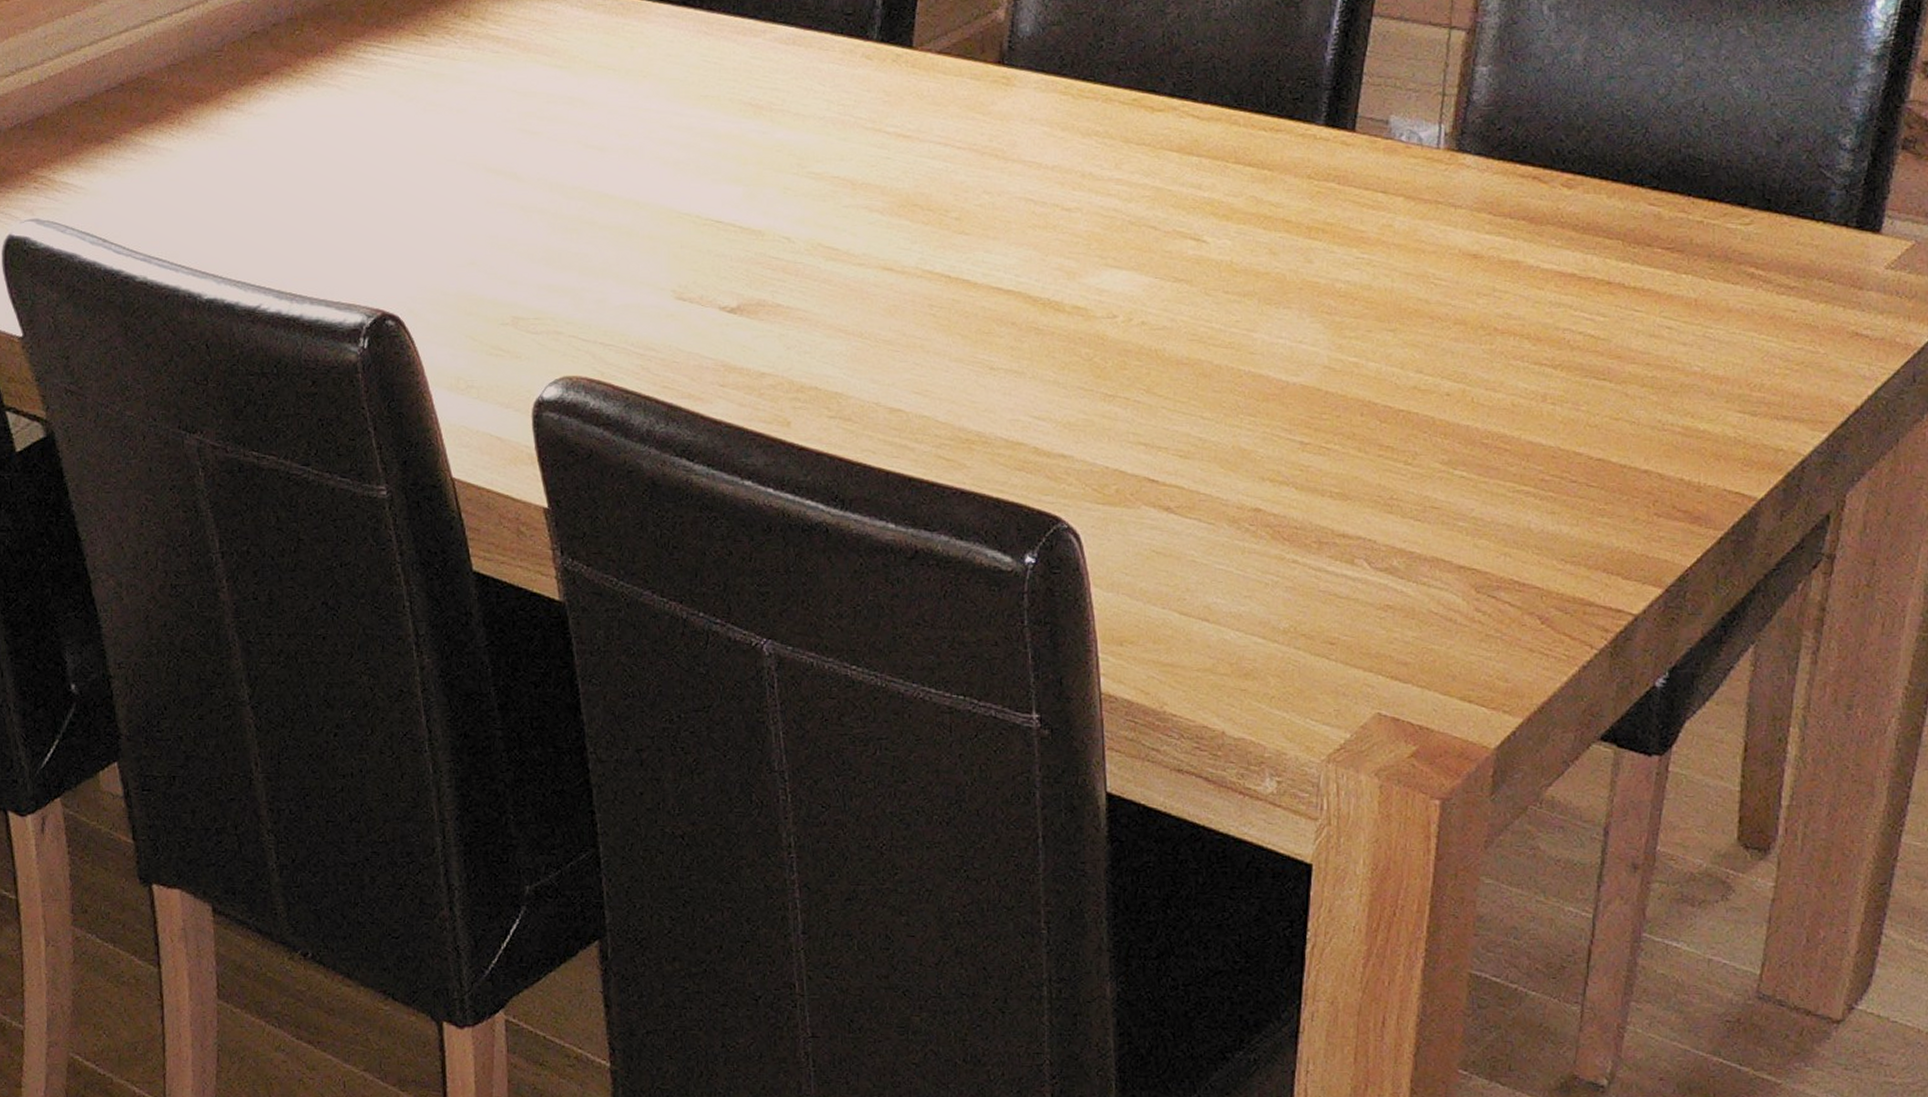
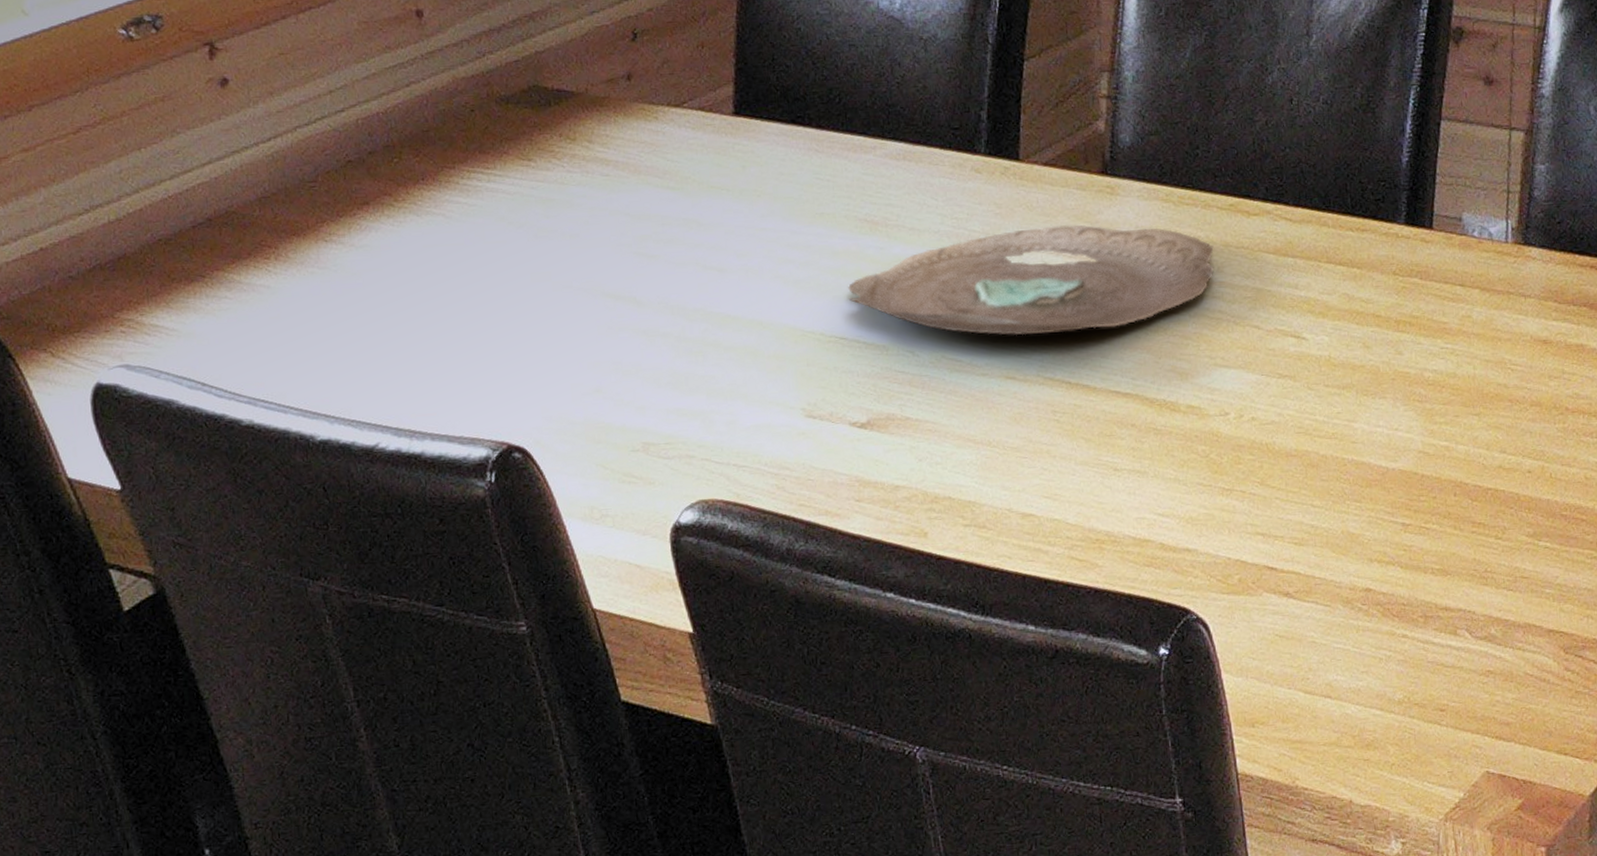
decorative bowl: none [726,115,1112,227] -> present [847,225,1214,336]

